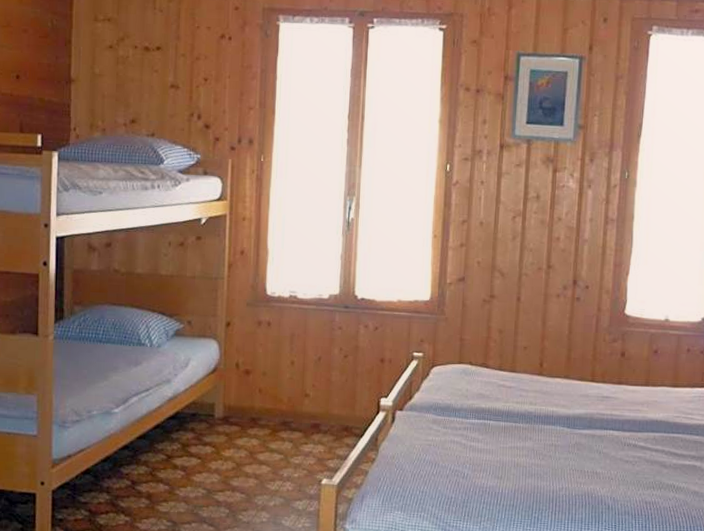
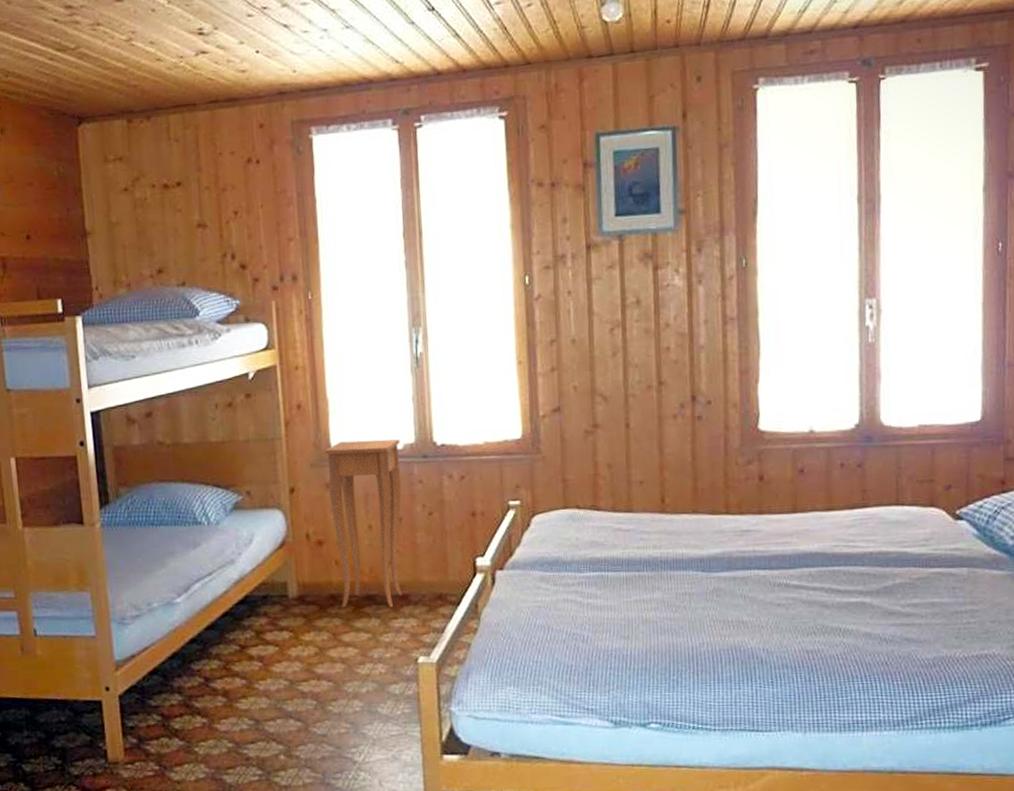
side table: none [260,286,326,434] -> present [324,439,402,608]

